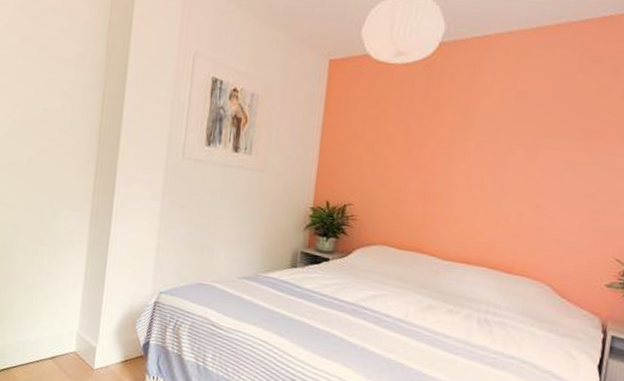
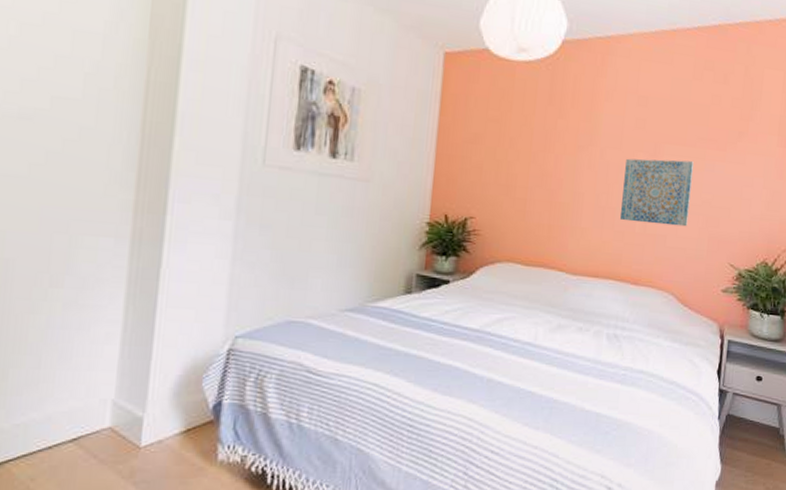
wall art: none [494,151,576,220] -> present [620,158,694,227]

